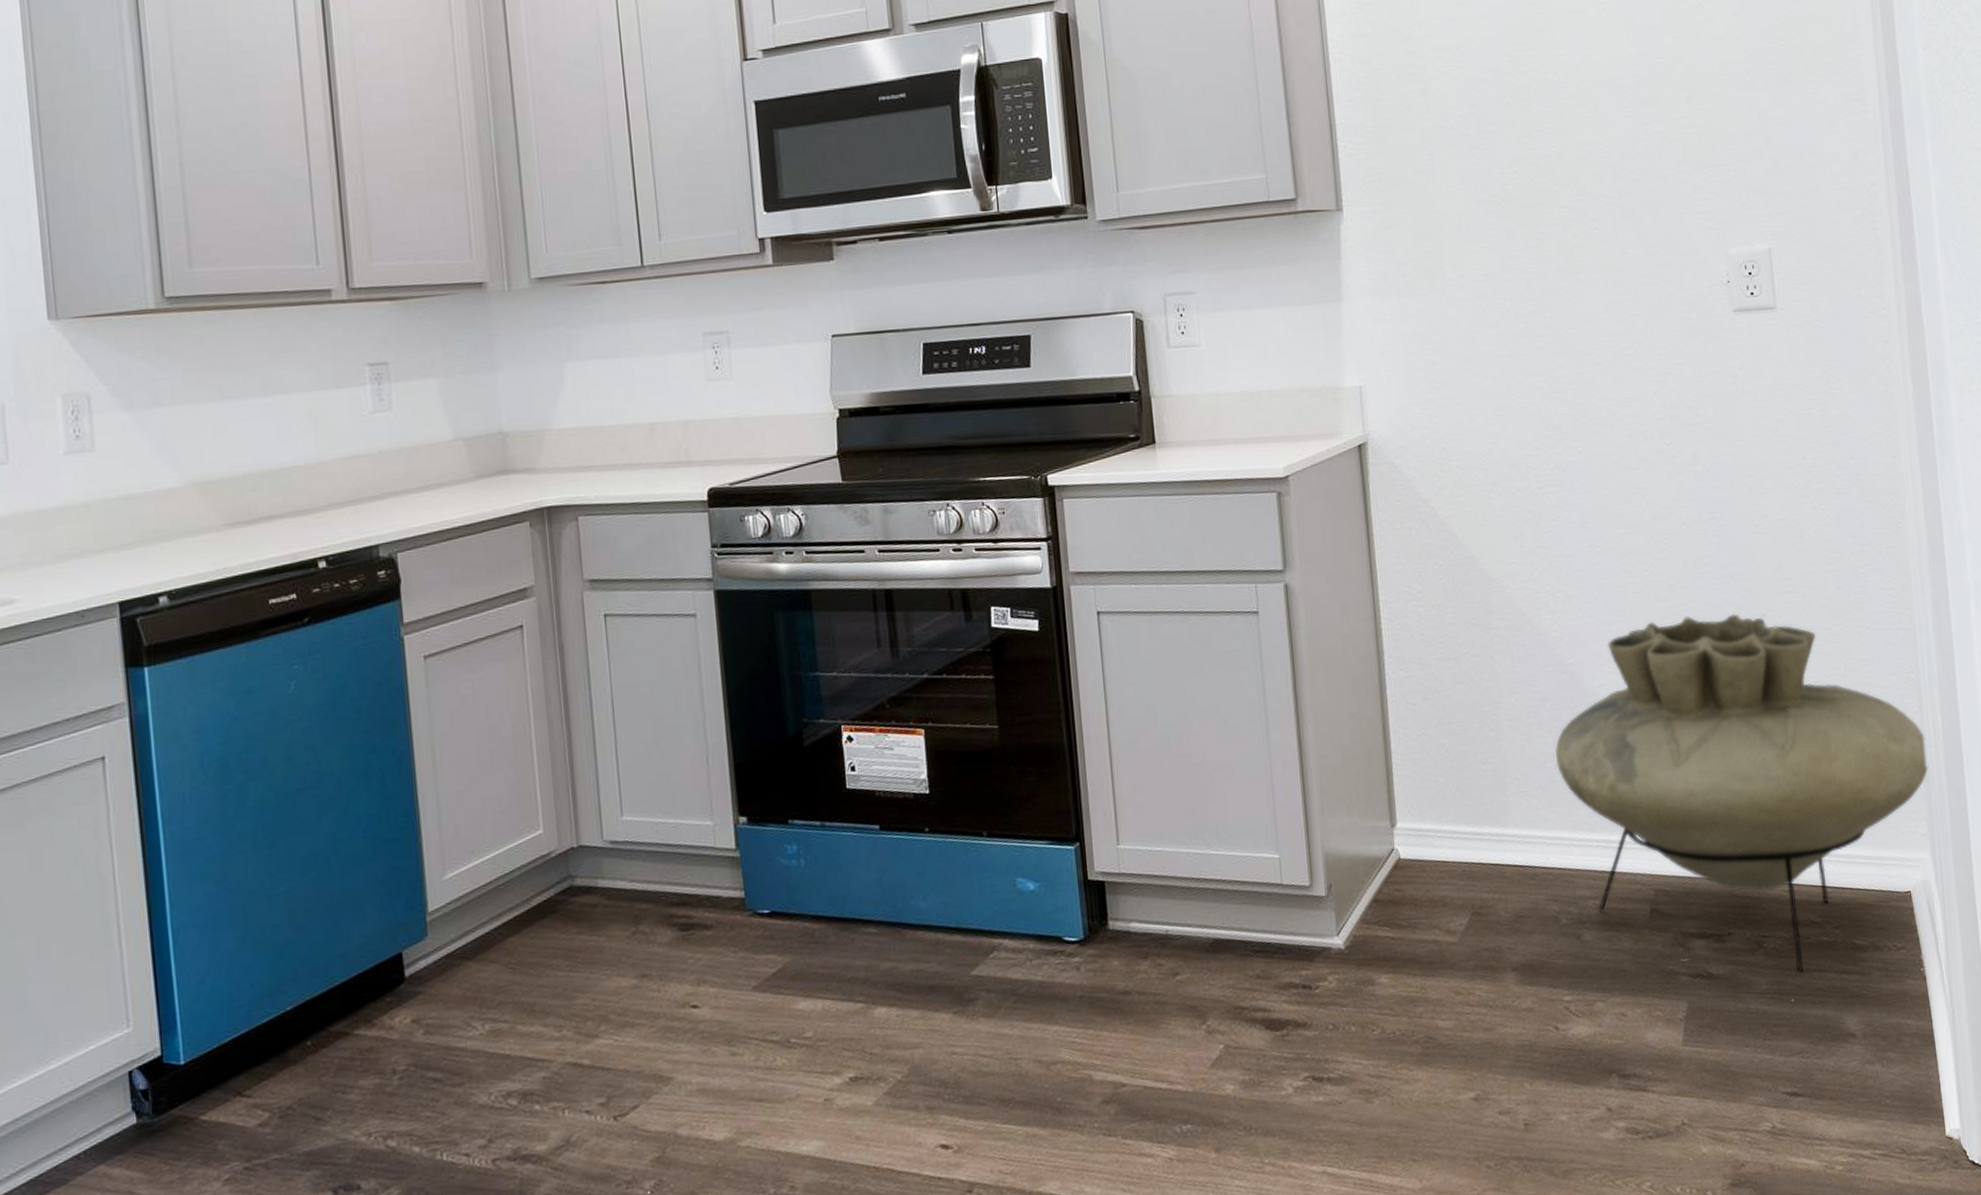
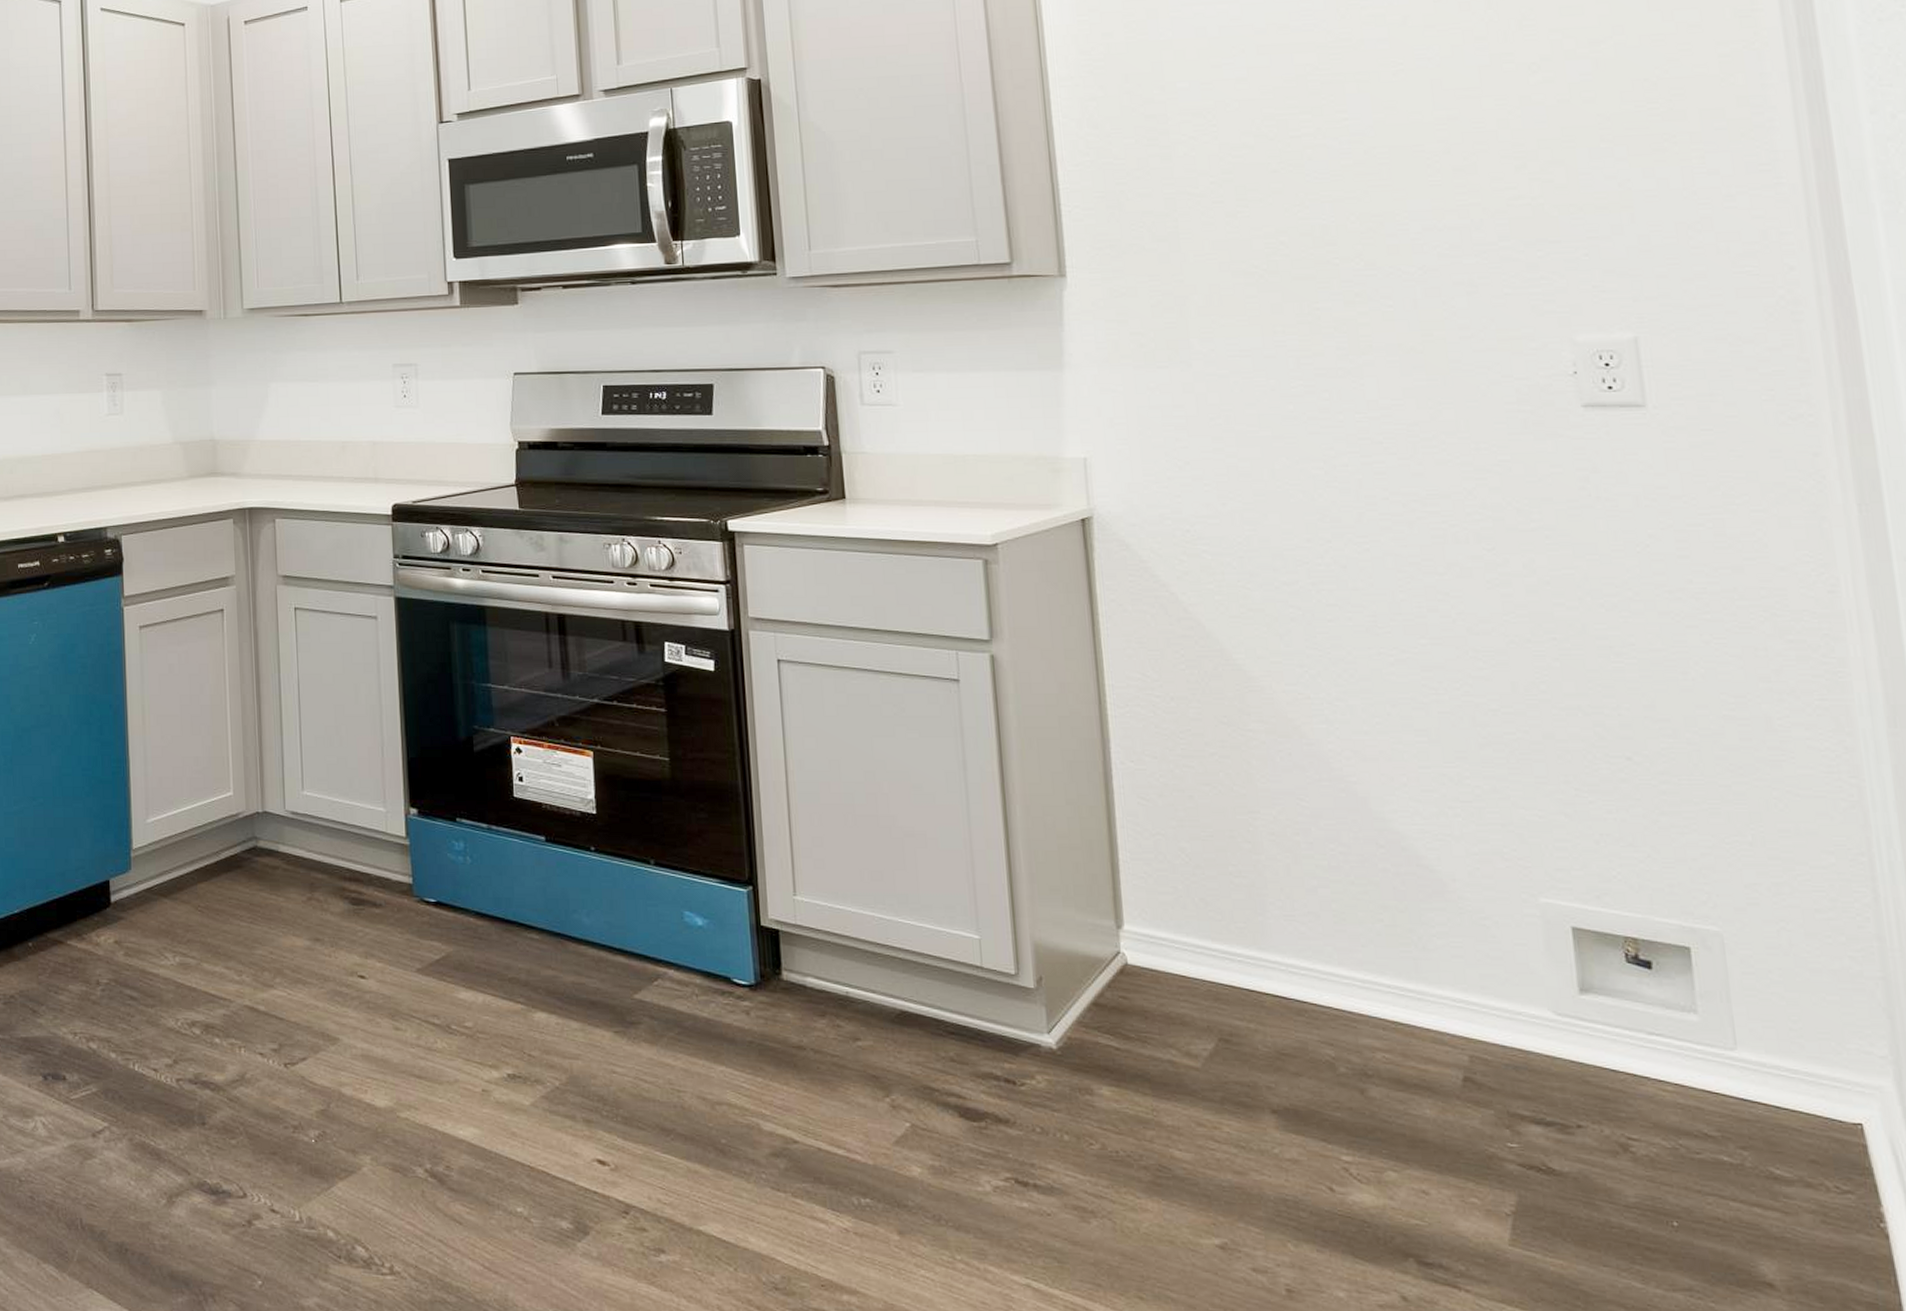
planter: present [1554,613,1929,973] -> none [1330,748,1891,1193]

